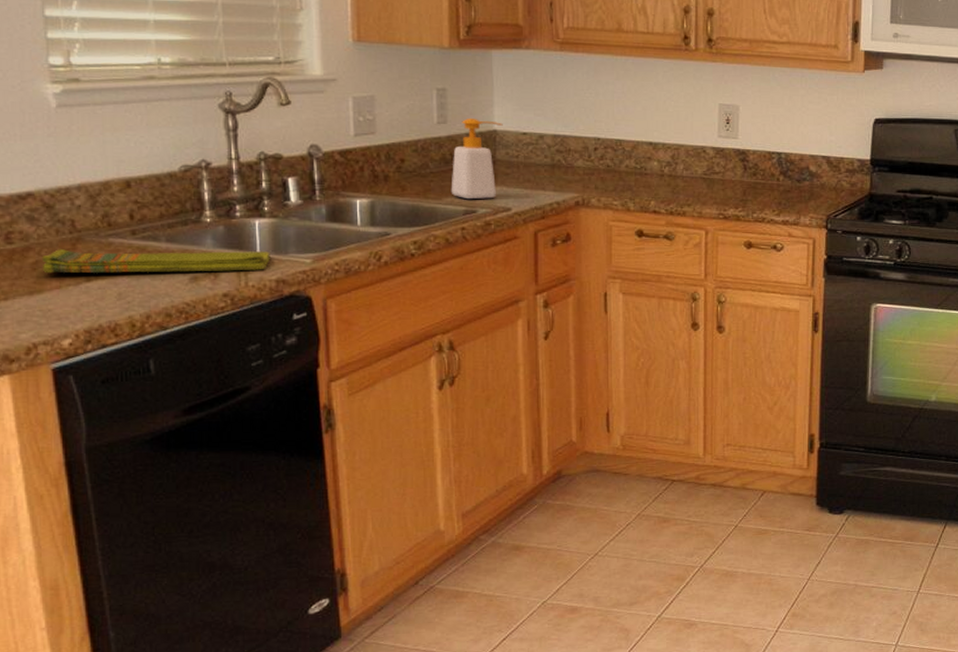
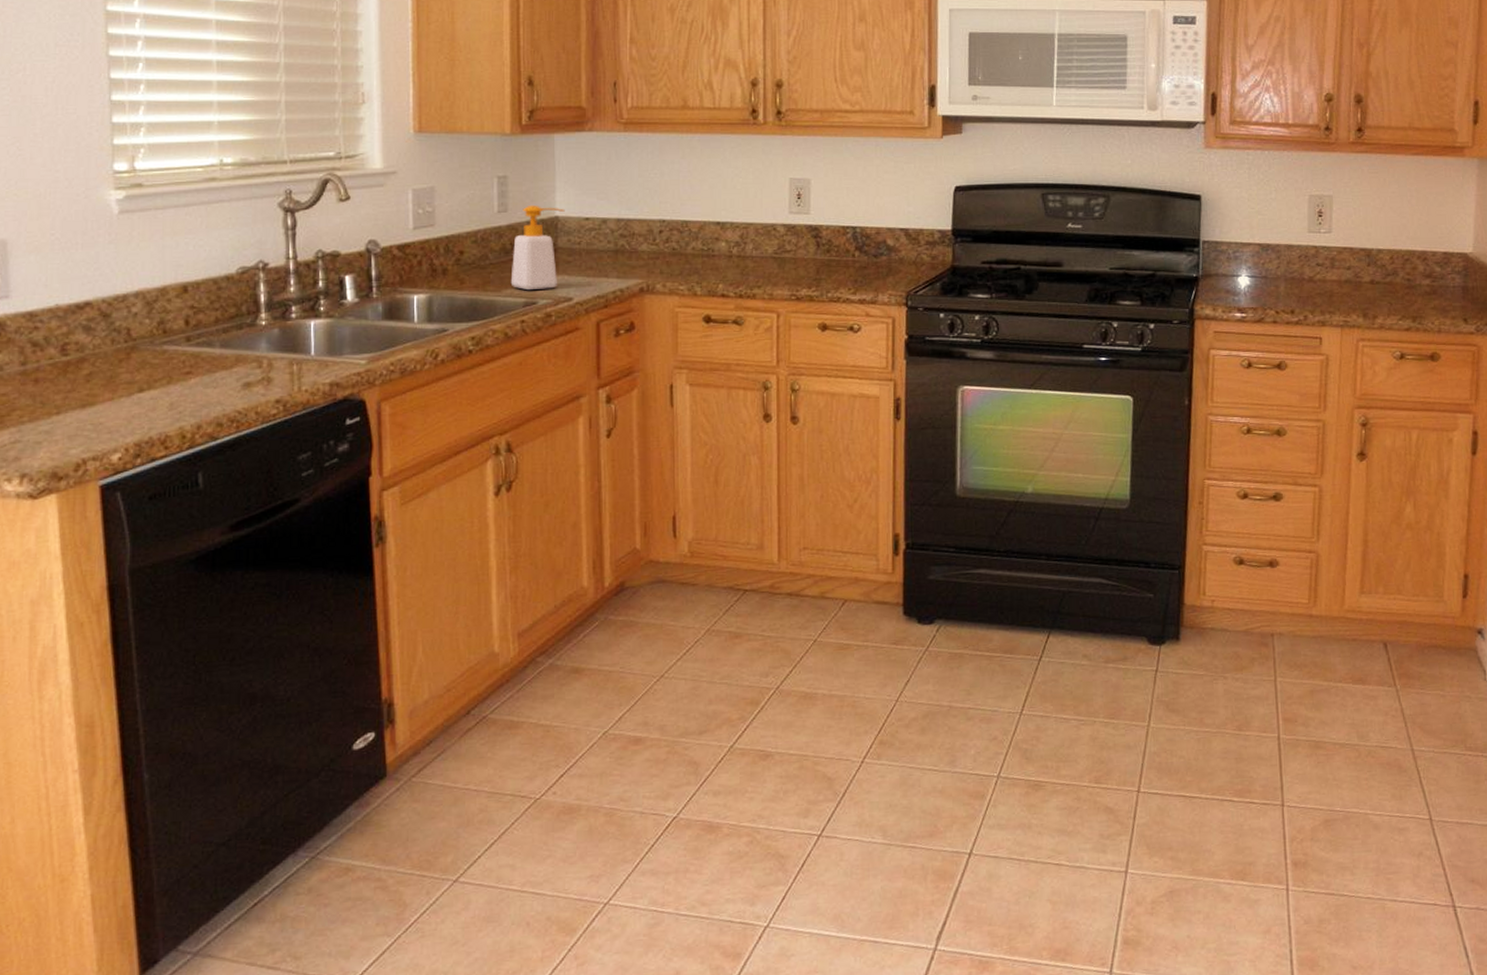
dish towel: present [41,249,270,274] -> none [96,353,325,385]

